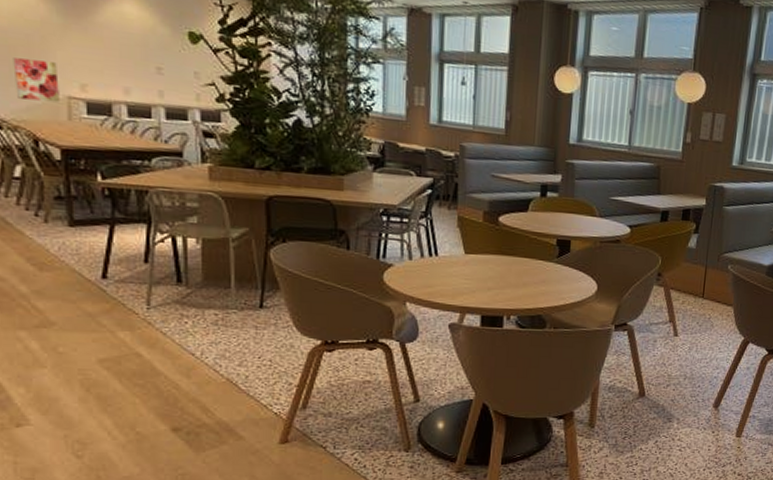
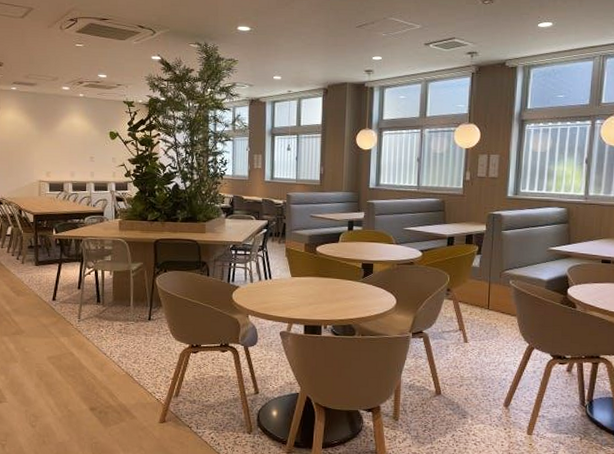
wall art: present [13,58,60,103] -> none [10,159,35,185]

